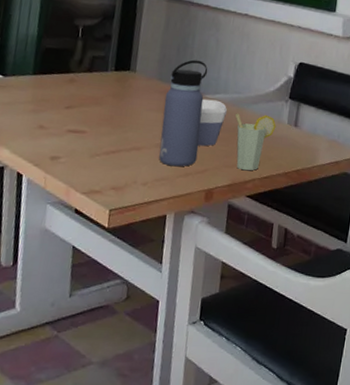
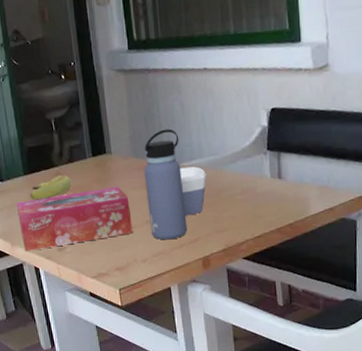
tissue box: none [11,101,143,155] -> present [16,187,133,251]
banana: none [34,82,86,104] -> present [30,175,72,200]
cup: present [234,113,276,171] -> none [215,172,259,233]

